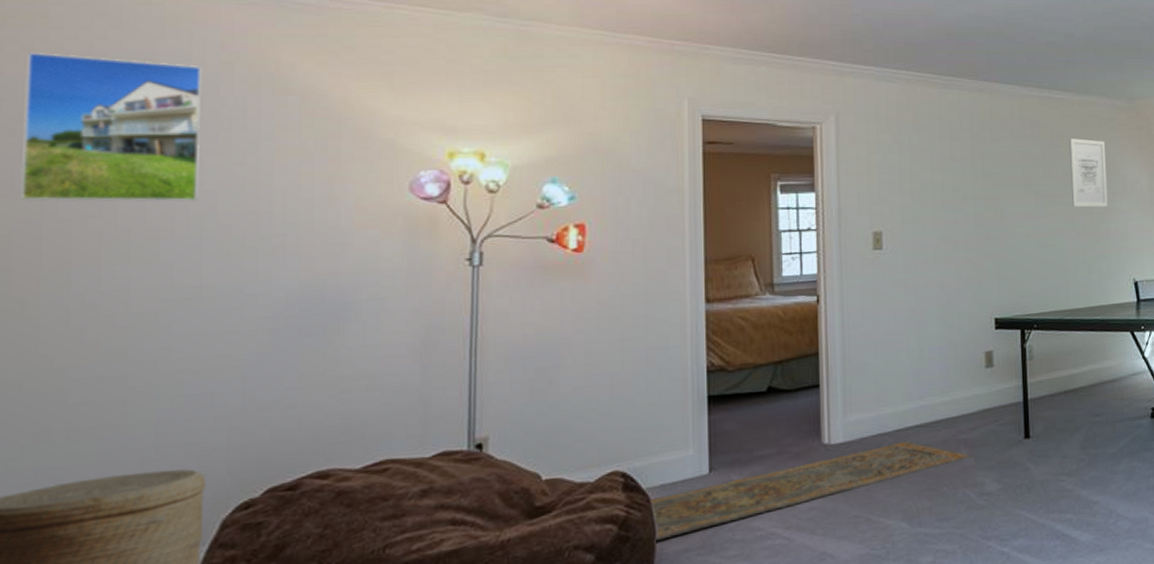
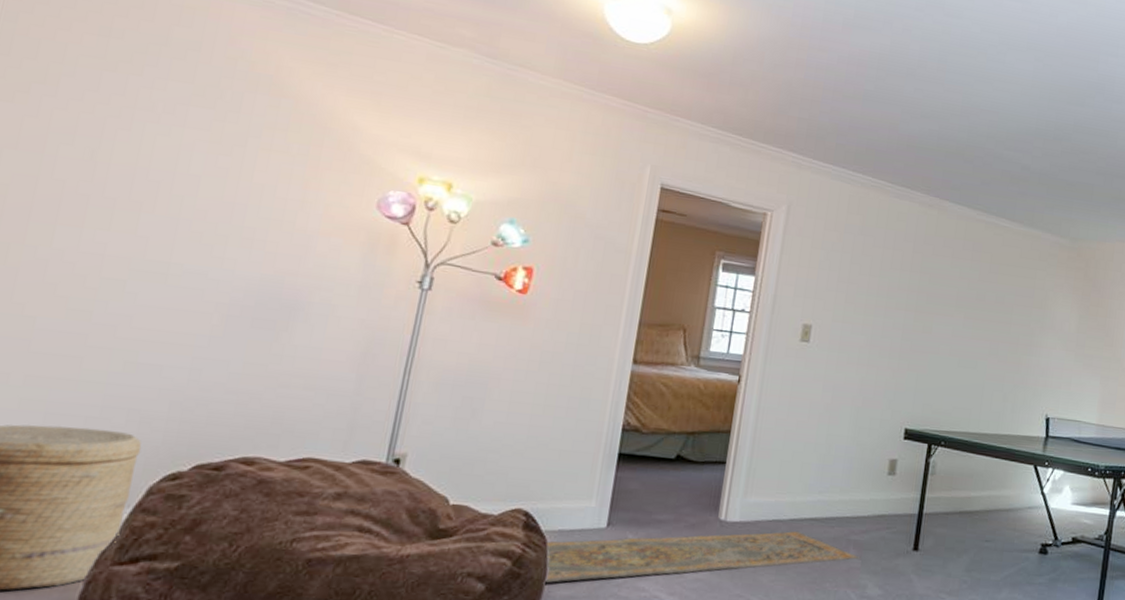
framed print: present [20,51,203,203] -> none [23,17,209,183]
wall art: present [1069,138,1108,208] -> none [999,267,1041,340]

